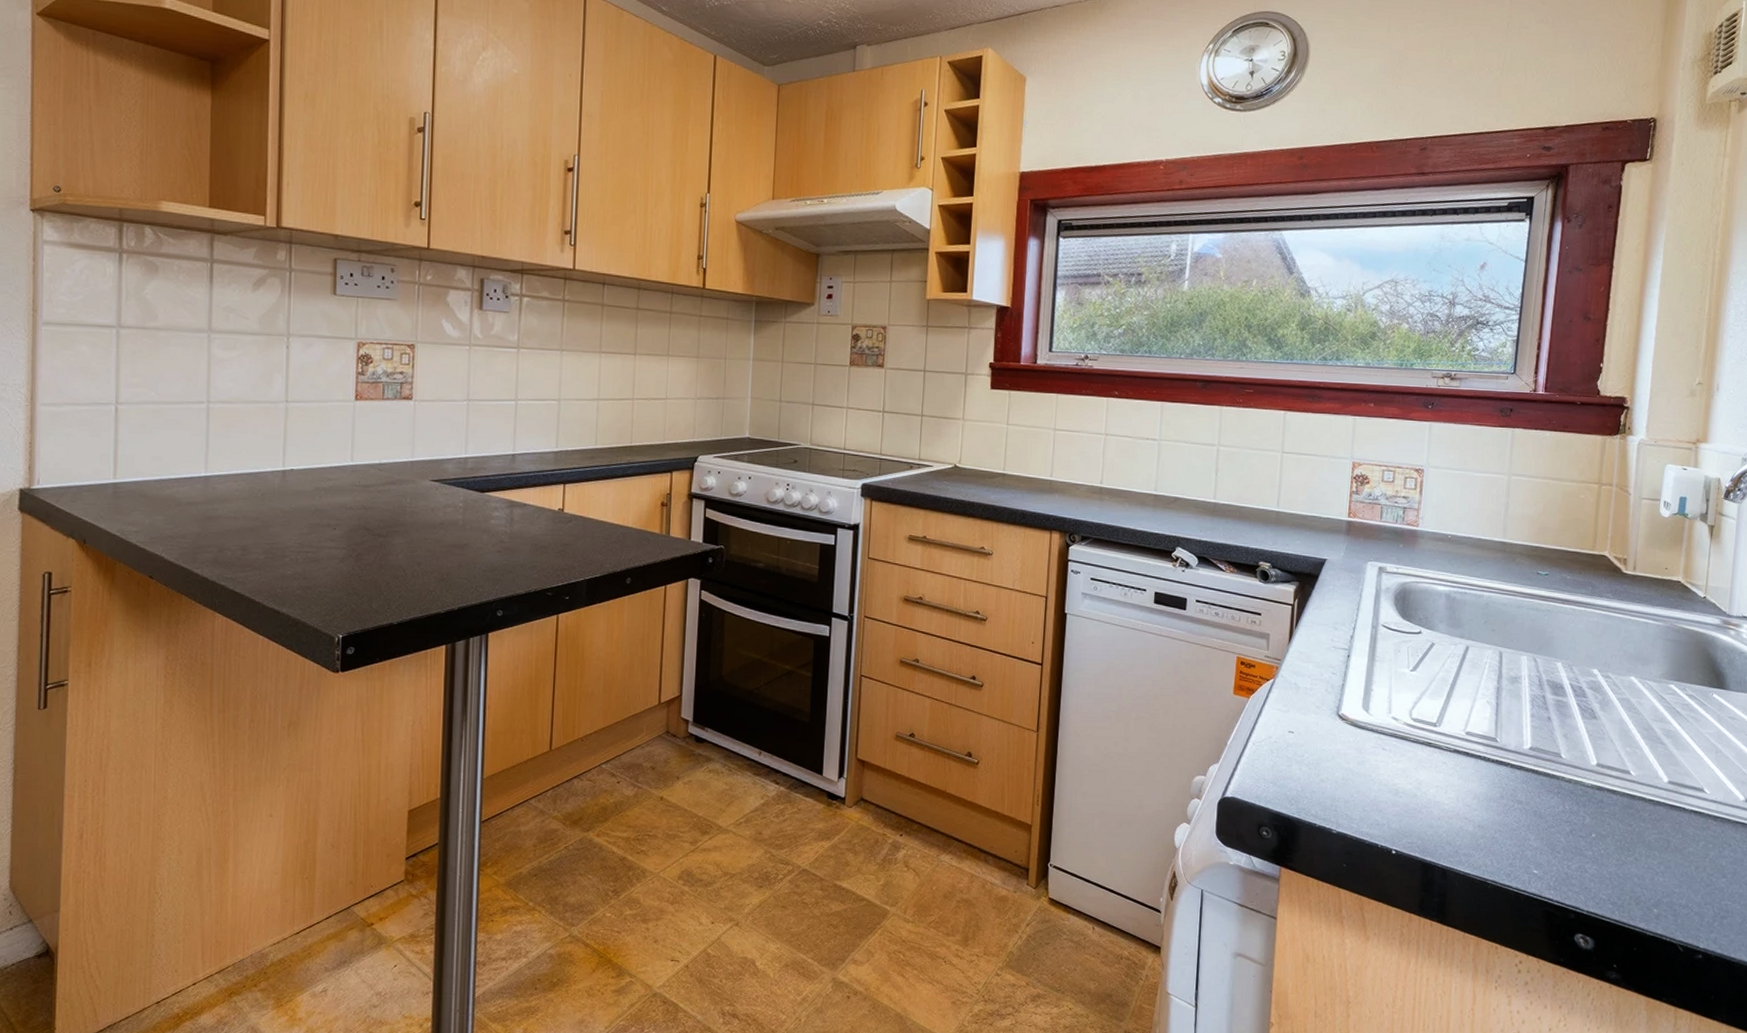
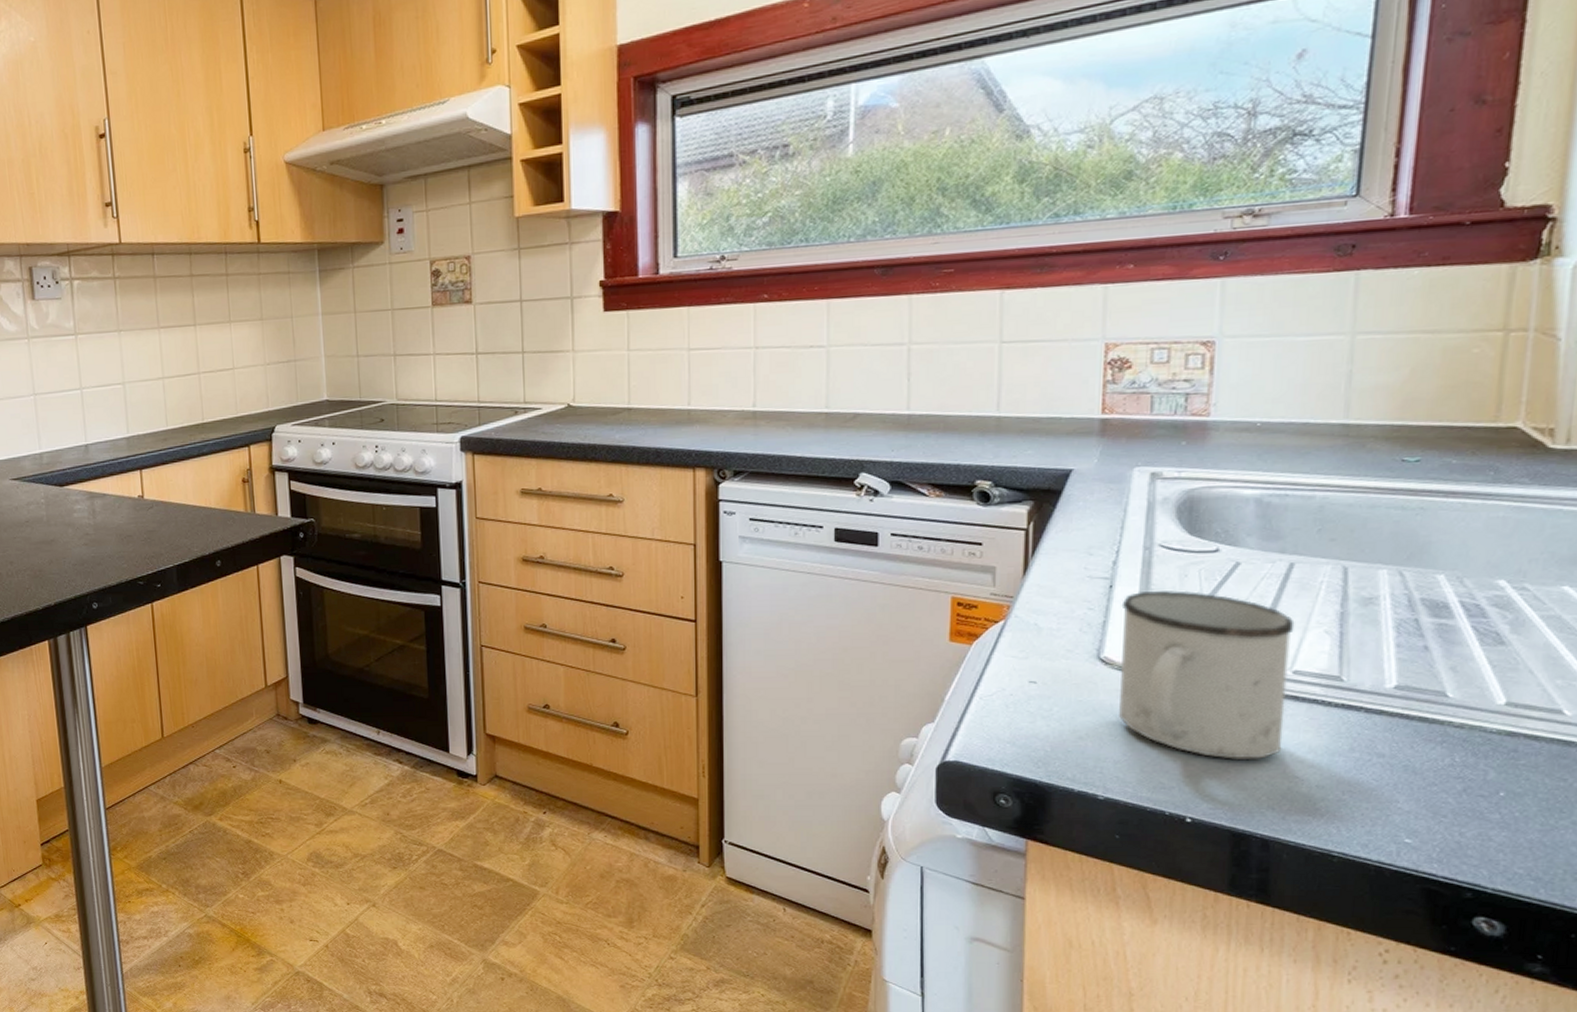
mug: none [1350,662,1468,803] -> present [1119,590,1295,759]

